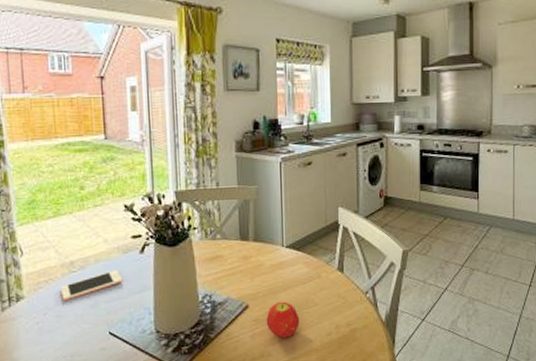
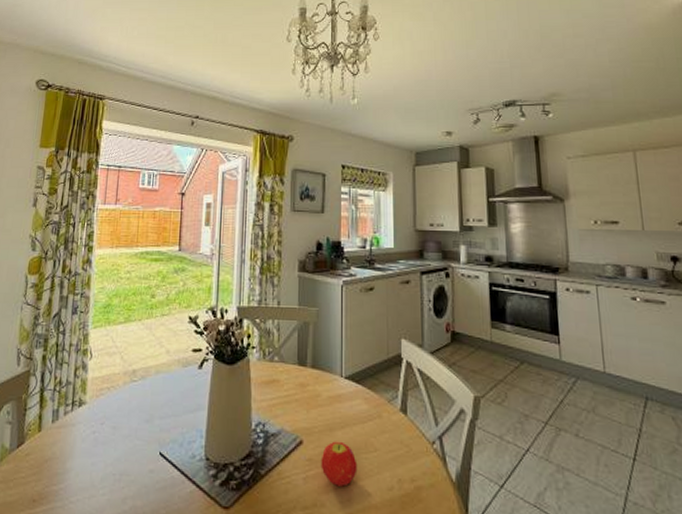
cell phone: present [61,269,123,302] -> none [120,383,179,412]

